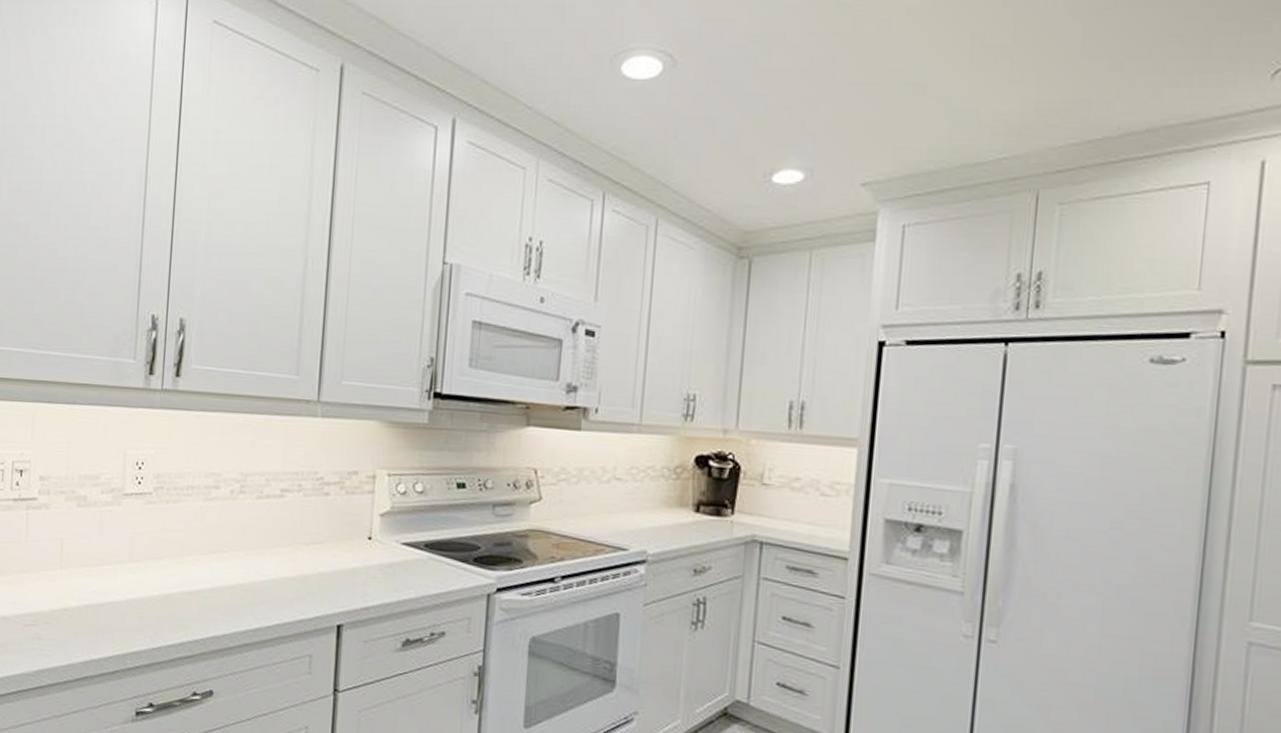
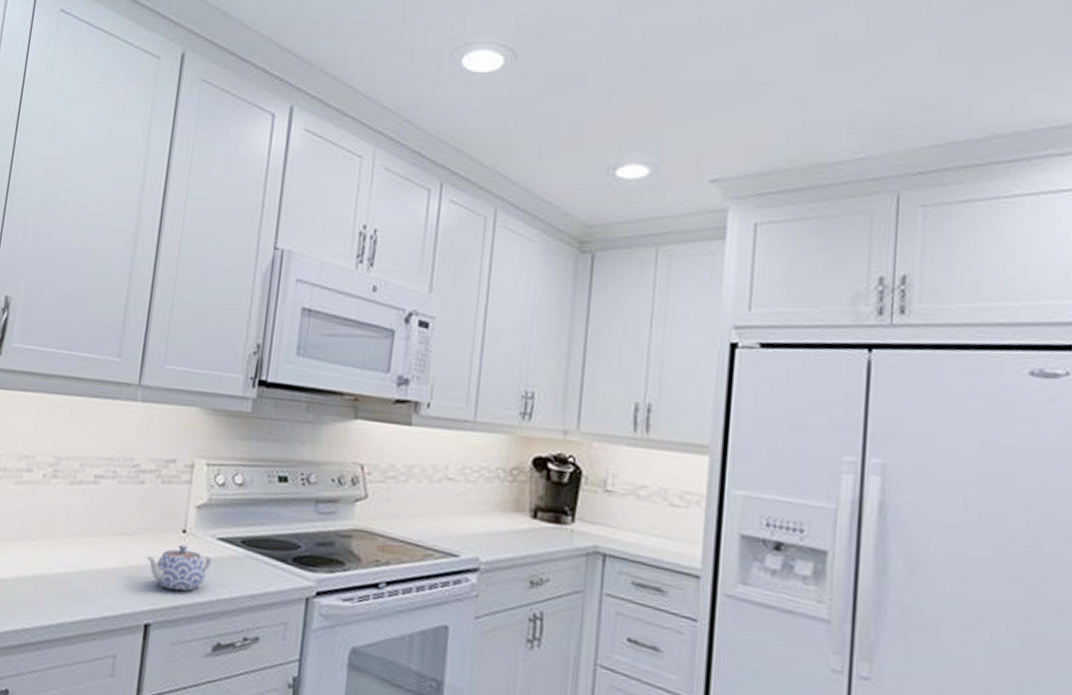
teapot: none [334,550,398,594] -> present [145,544,213,591]

